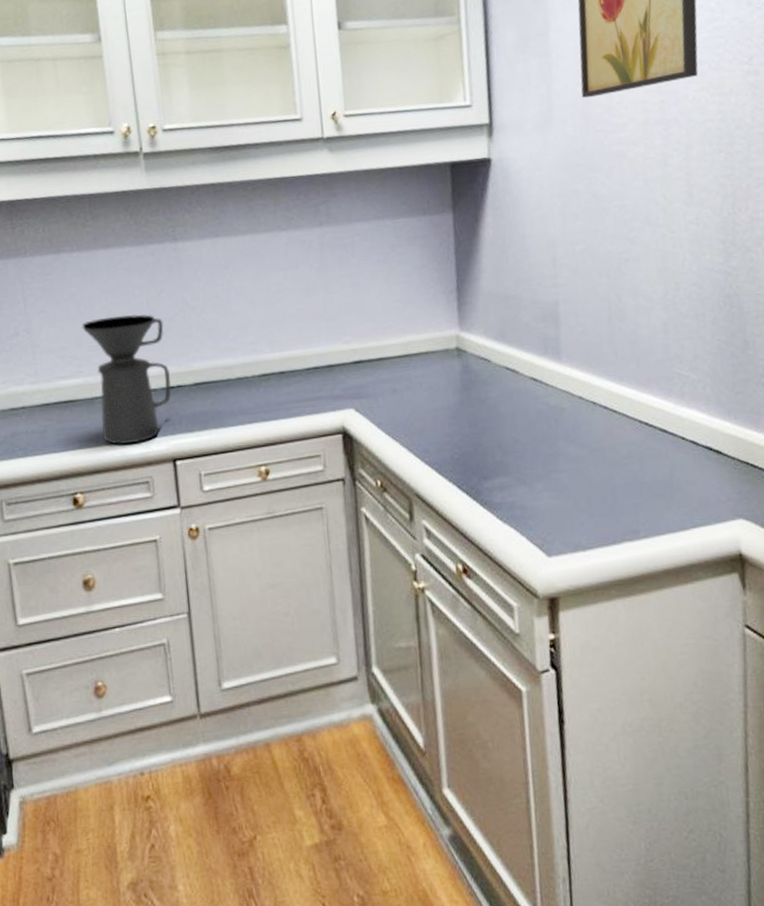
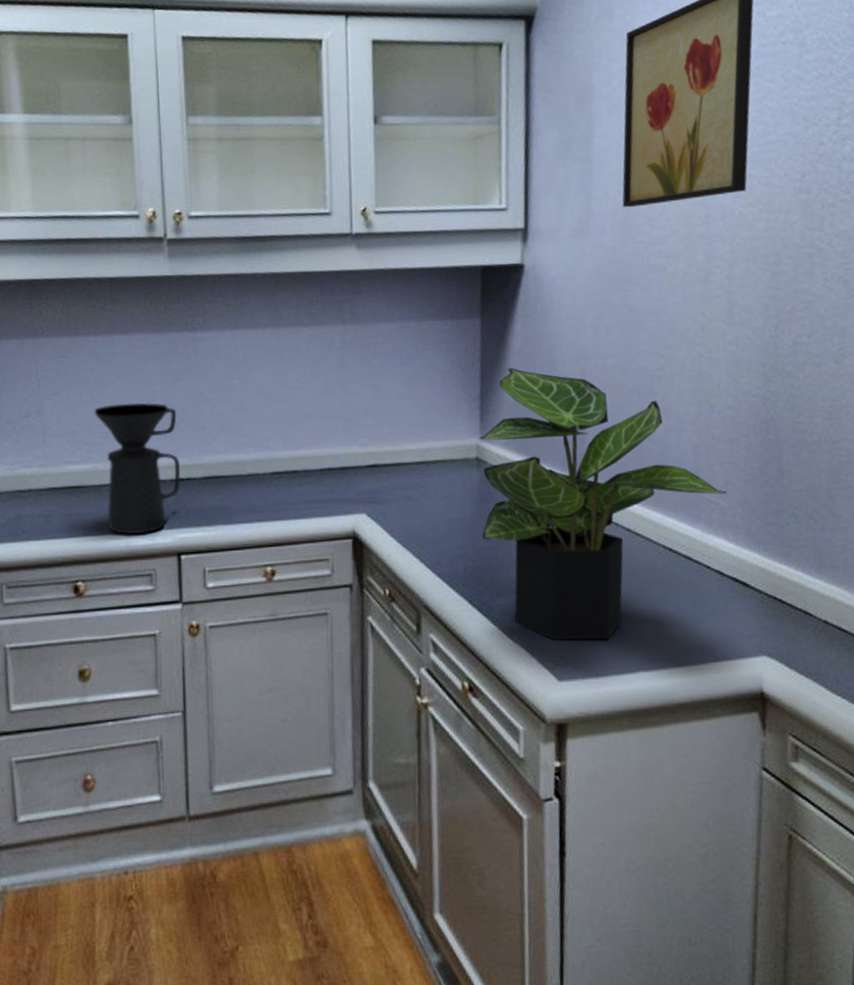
potted plant: none [458,258,698,518] -> present [479,367,728,641]

